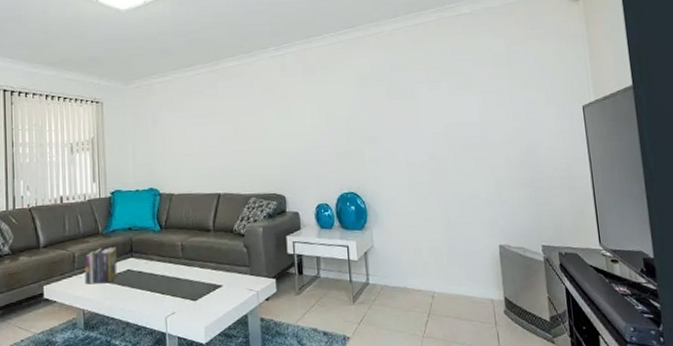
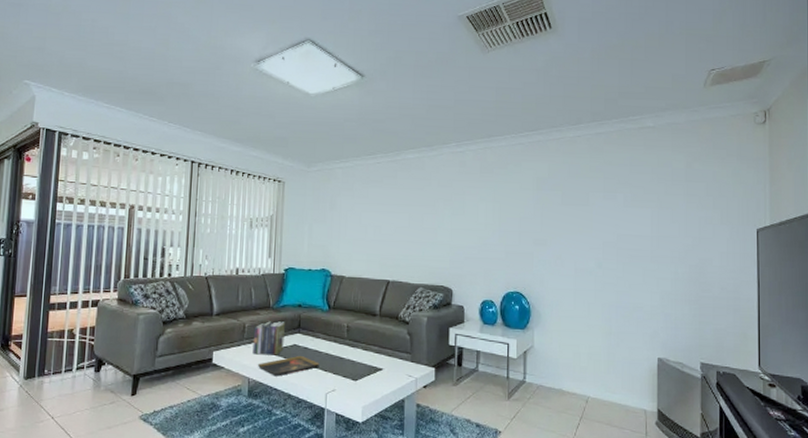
decorative tray: none [91,281,156,305] -> present [257,356,319,377]

